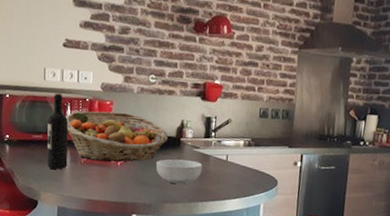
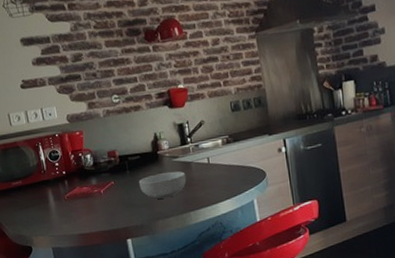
wine bottle: present [46,93,69,170] -> none [22,135,52,212]
fruit basket: present [65,111,168,162] -> none [39,139,145,195]

